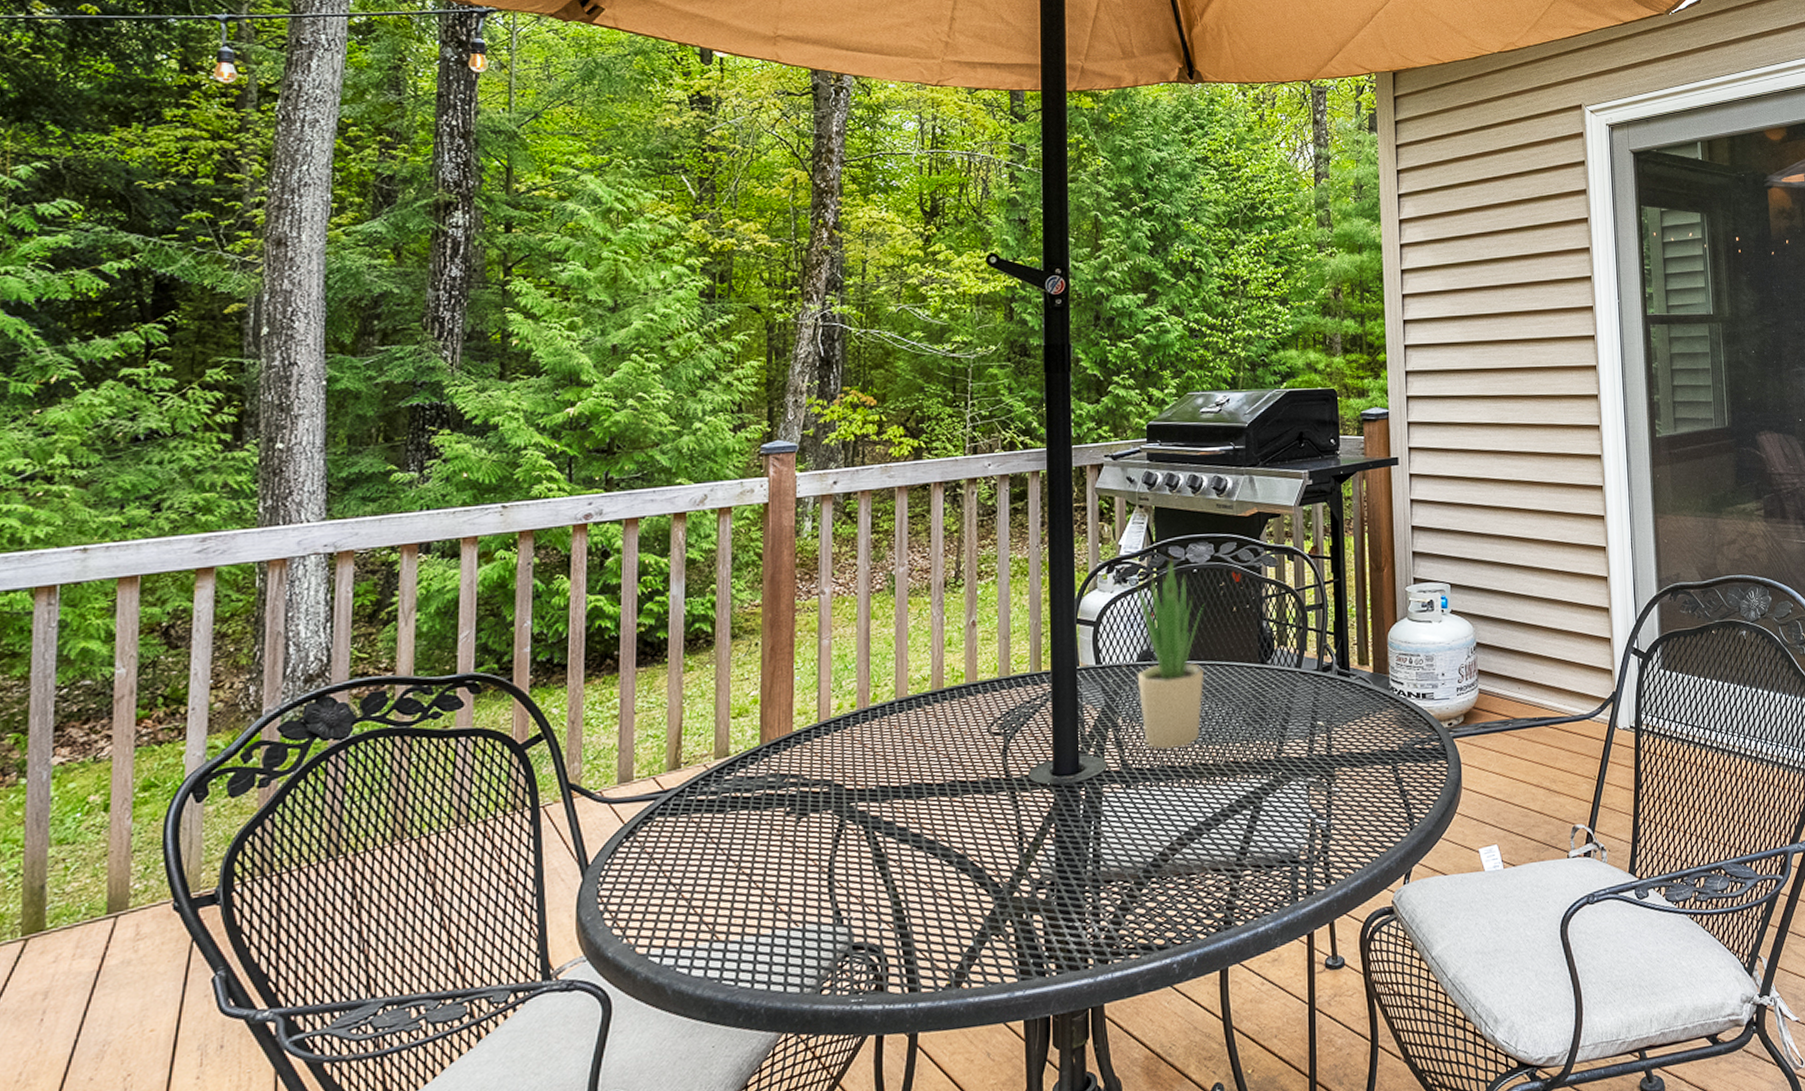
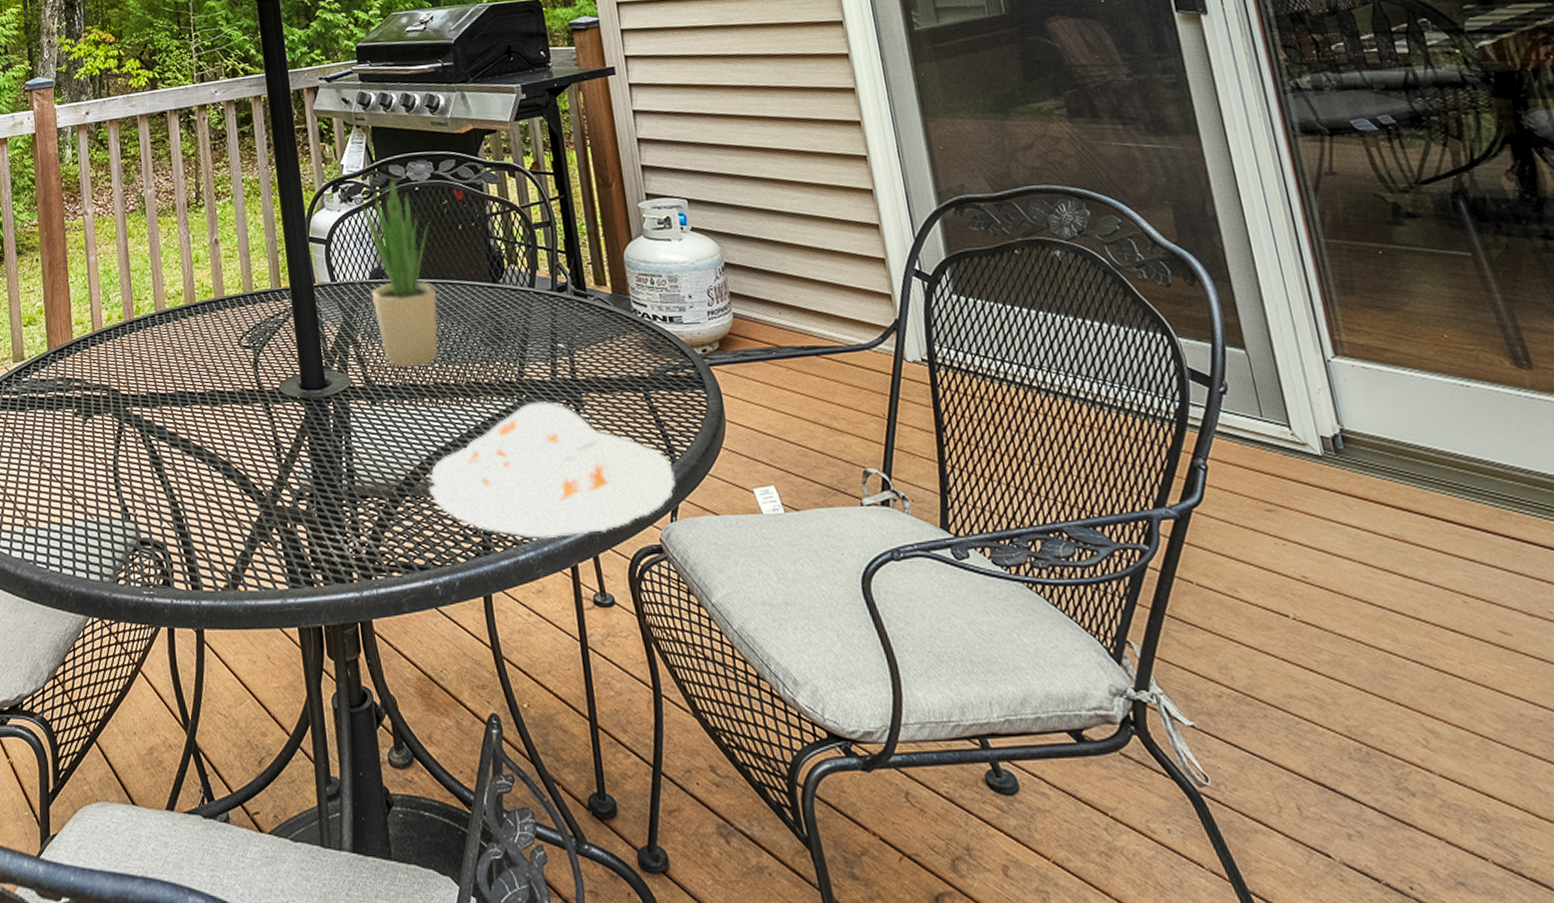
plate: none [1175,777,1411,911] -> present [428,402,676,540]

